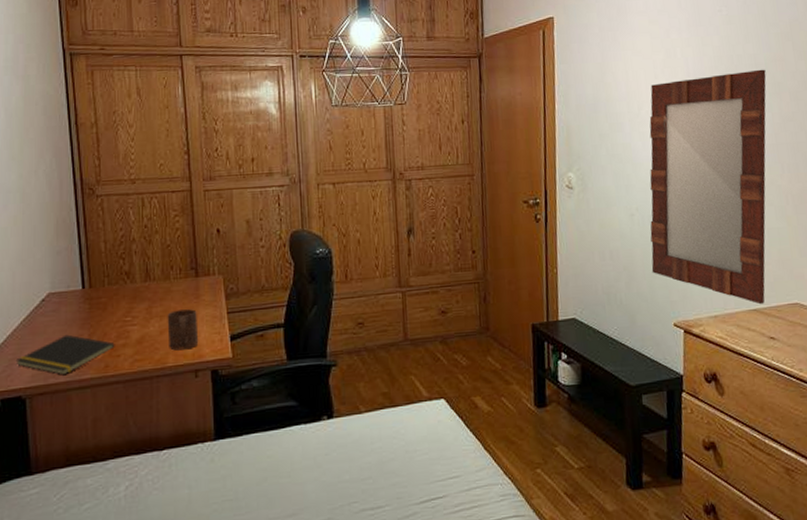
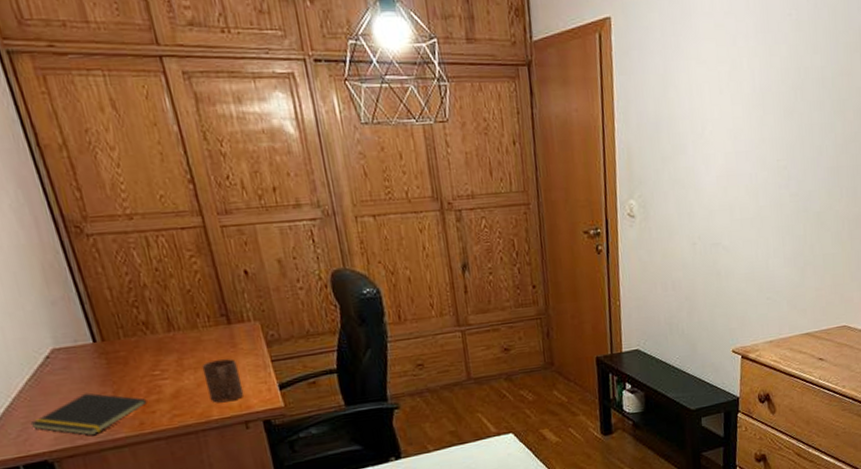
home mirror: present [649,69,767,305] -> none [711,84,832,329]

